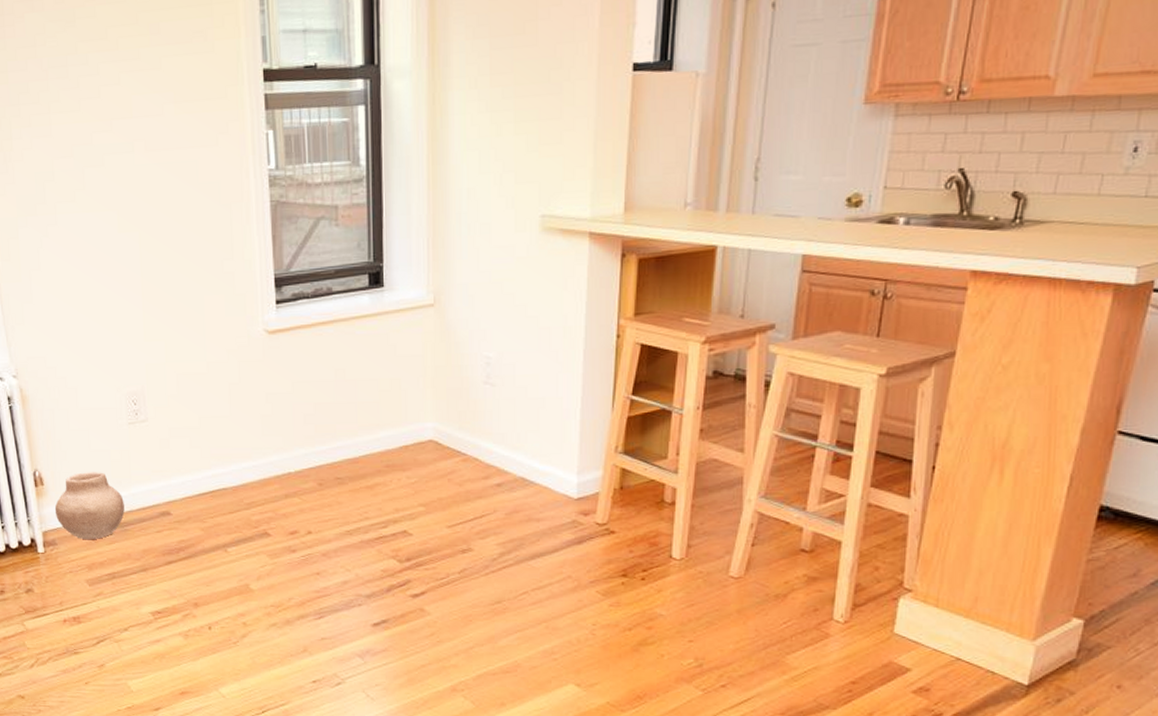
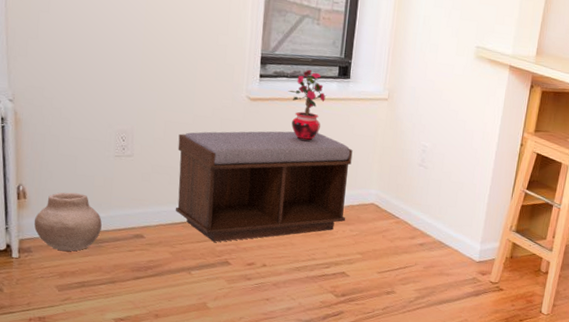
bench: none [194,361,400,511] -> present [175,131,353,242]
potted plant: none [311,283,358,374] -> present [288,69,327,142]

